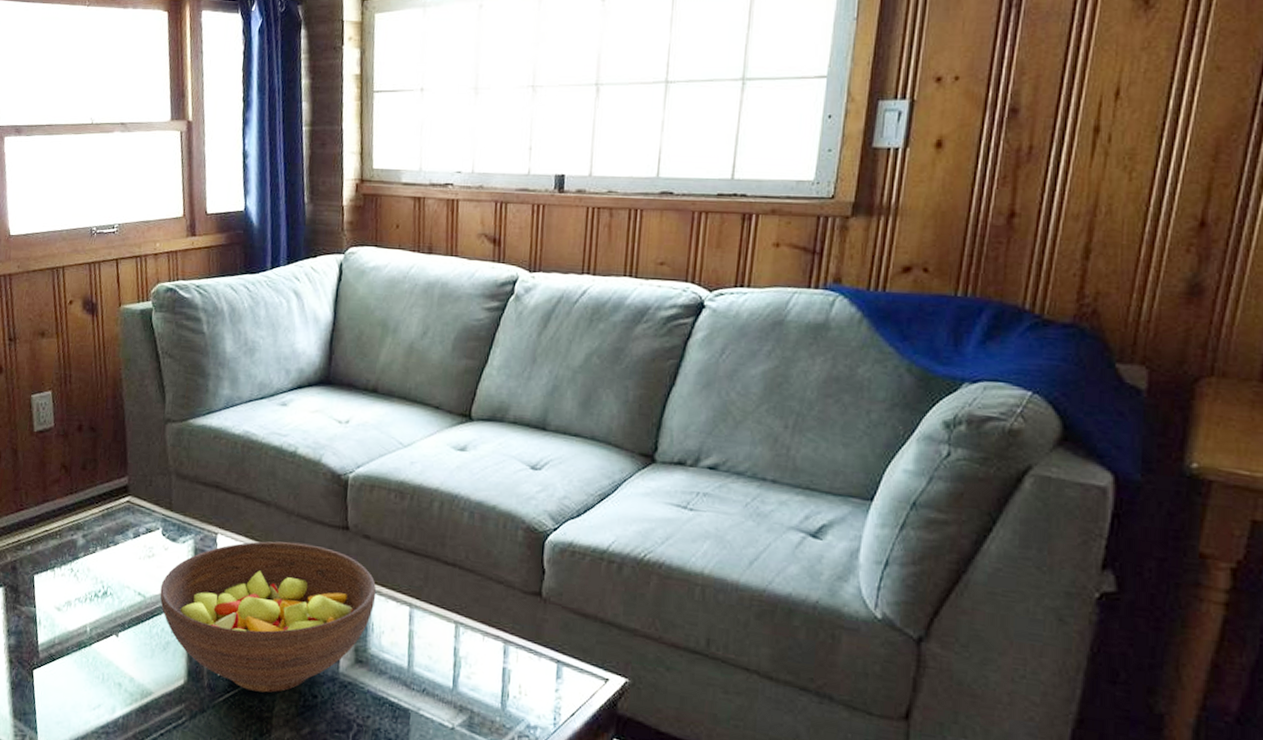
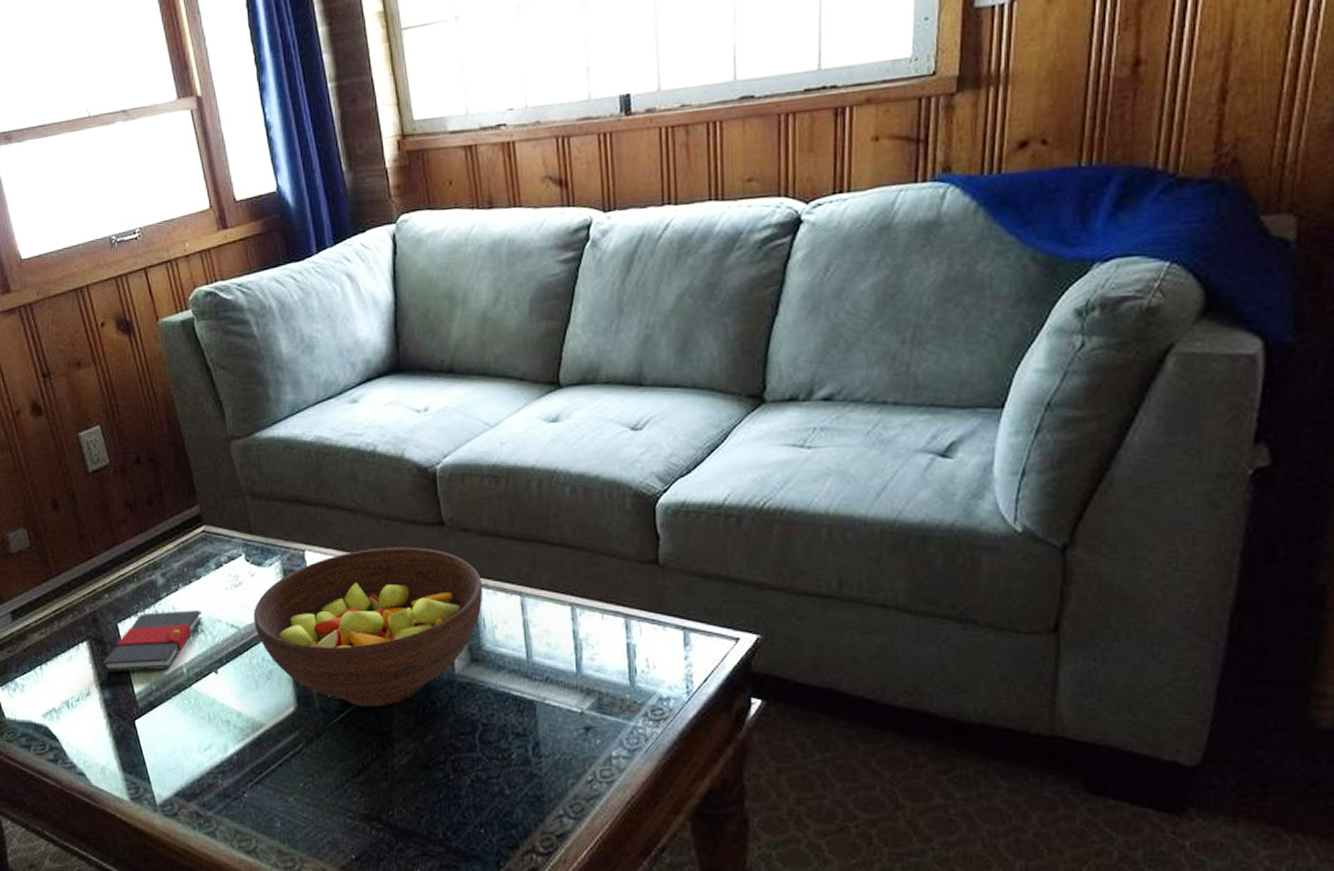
book: none [11,569,114,626] -> present [100,610,203,672]

